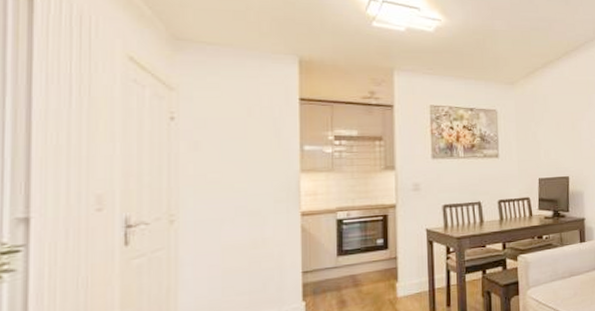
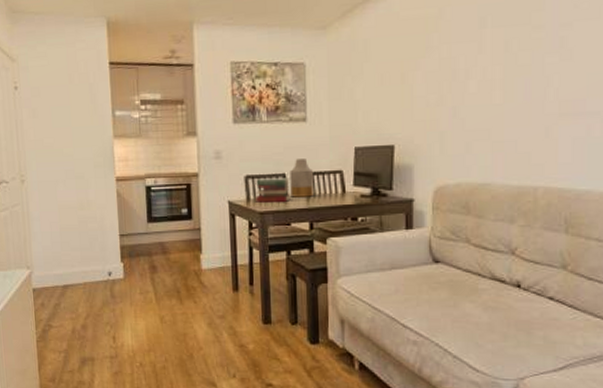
books: none [453,204,486,230] -> present [256,176,291,204]
vase: none [484,189,506,222] -> present [290,159,313,197]

